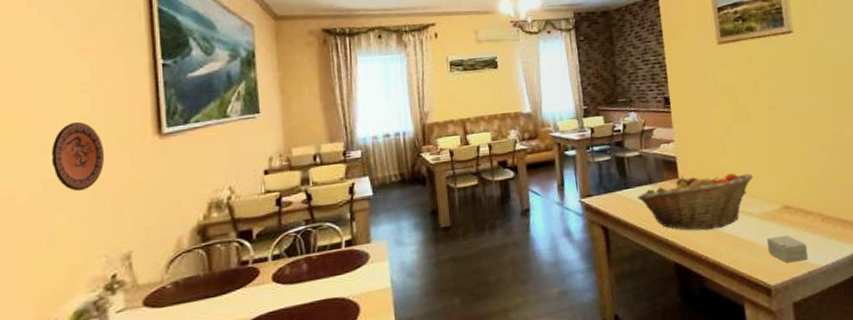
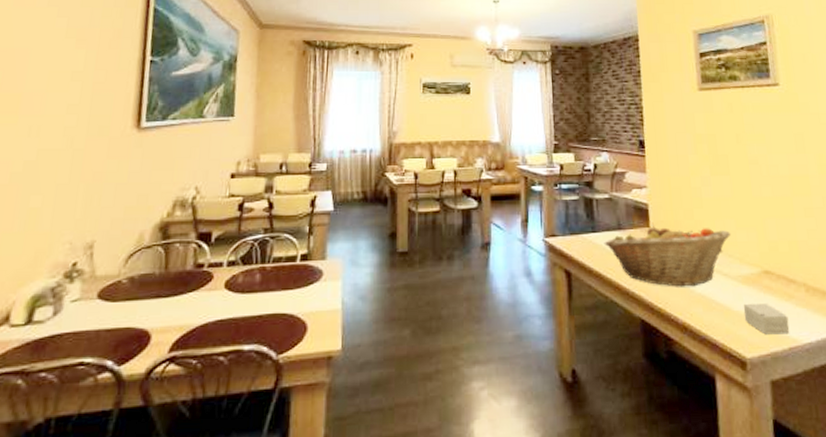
decorative plate: present [51,121,105,192] -> none [35,108,85,176]

